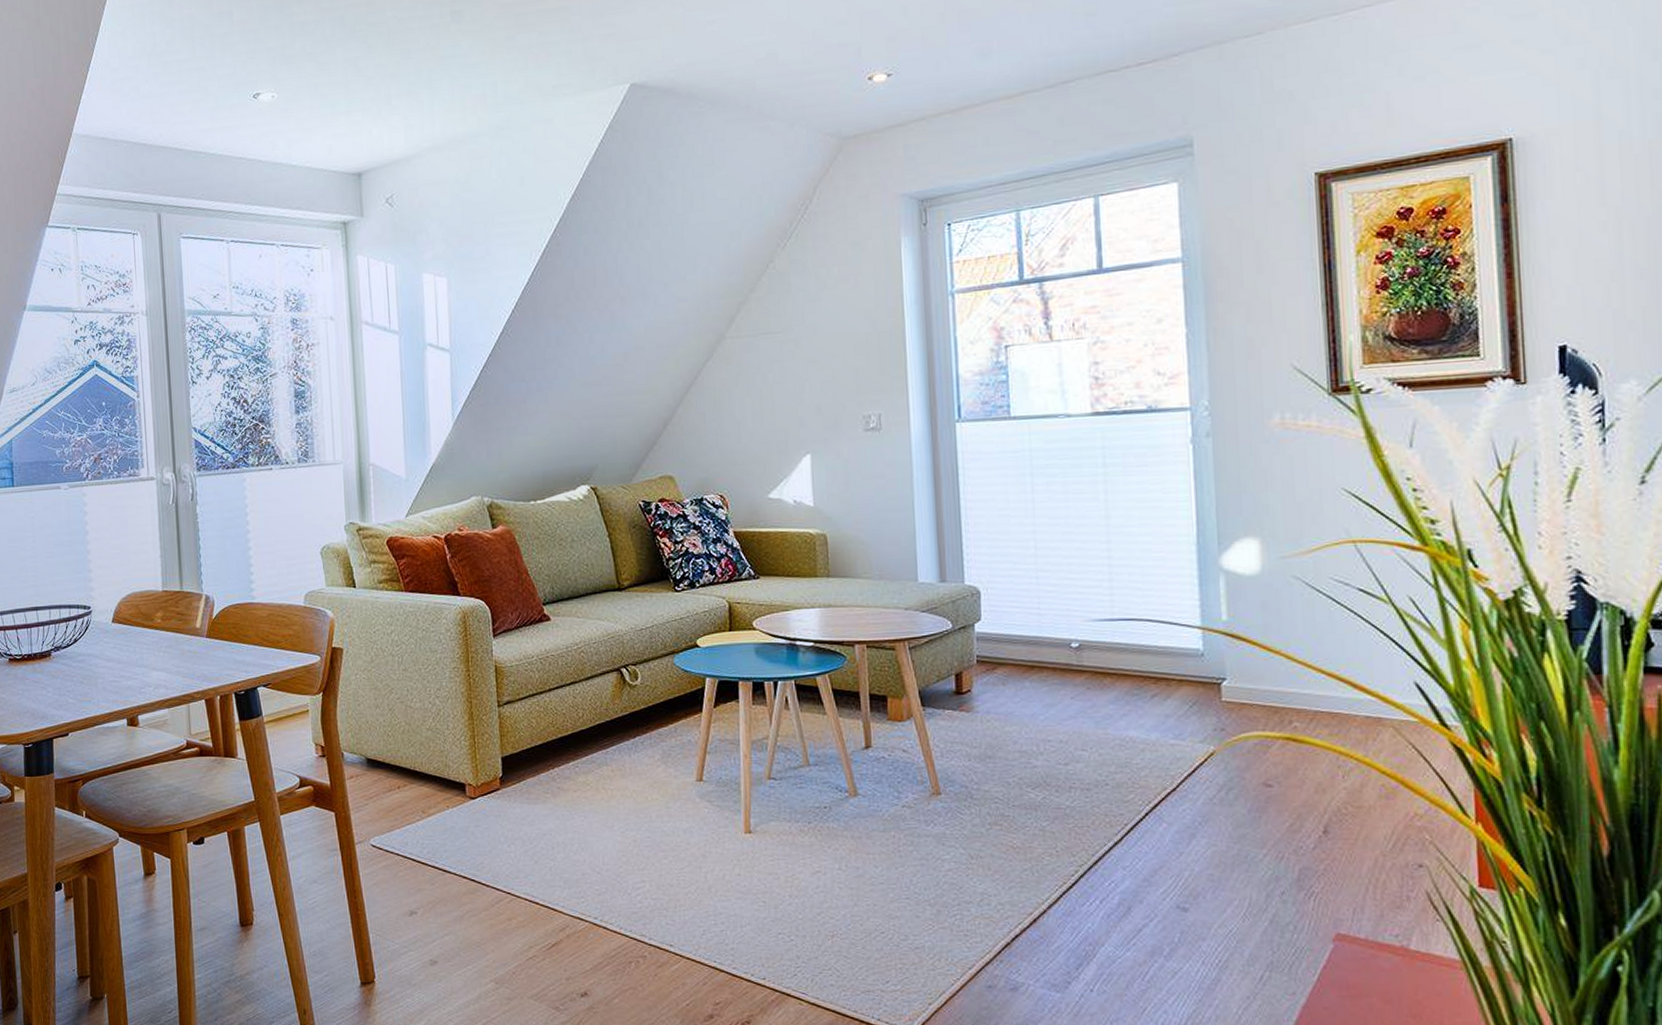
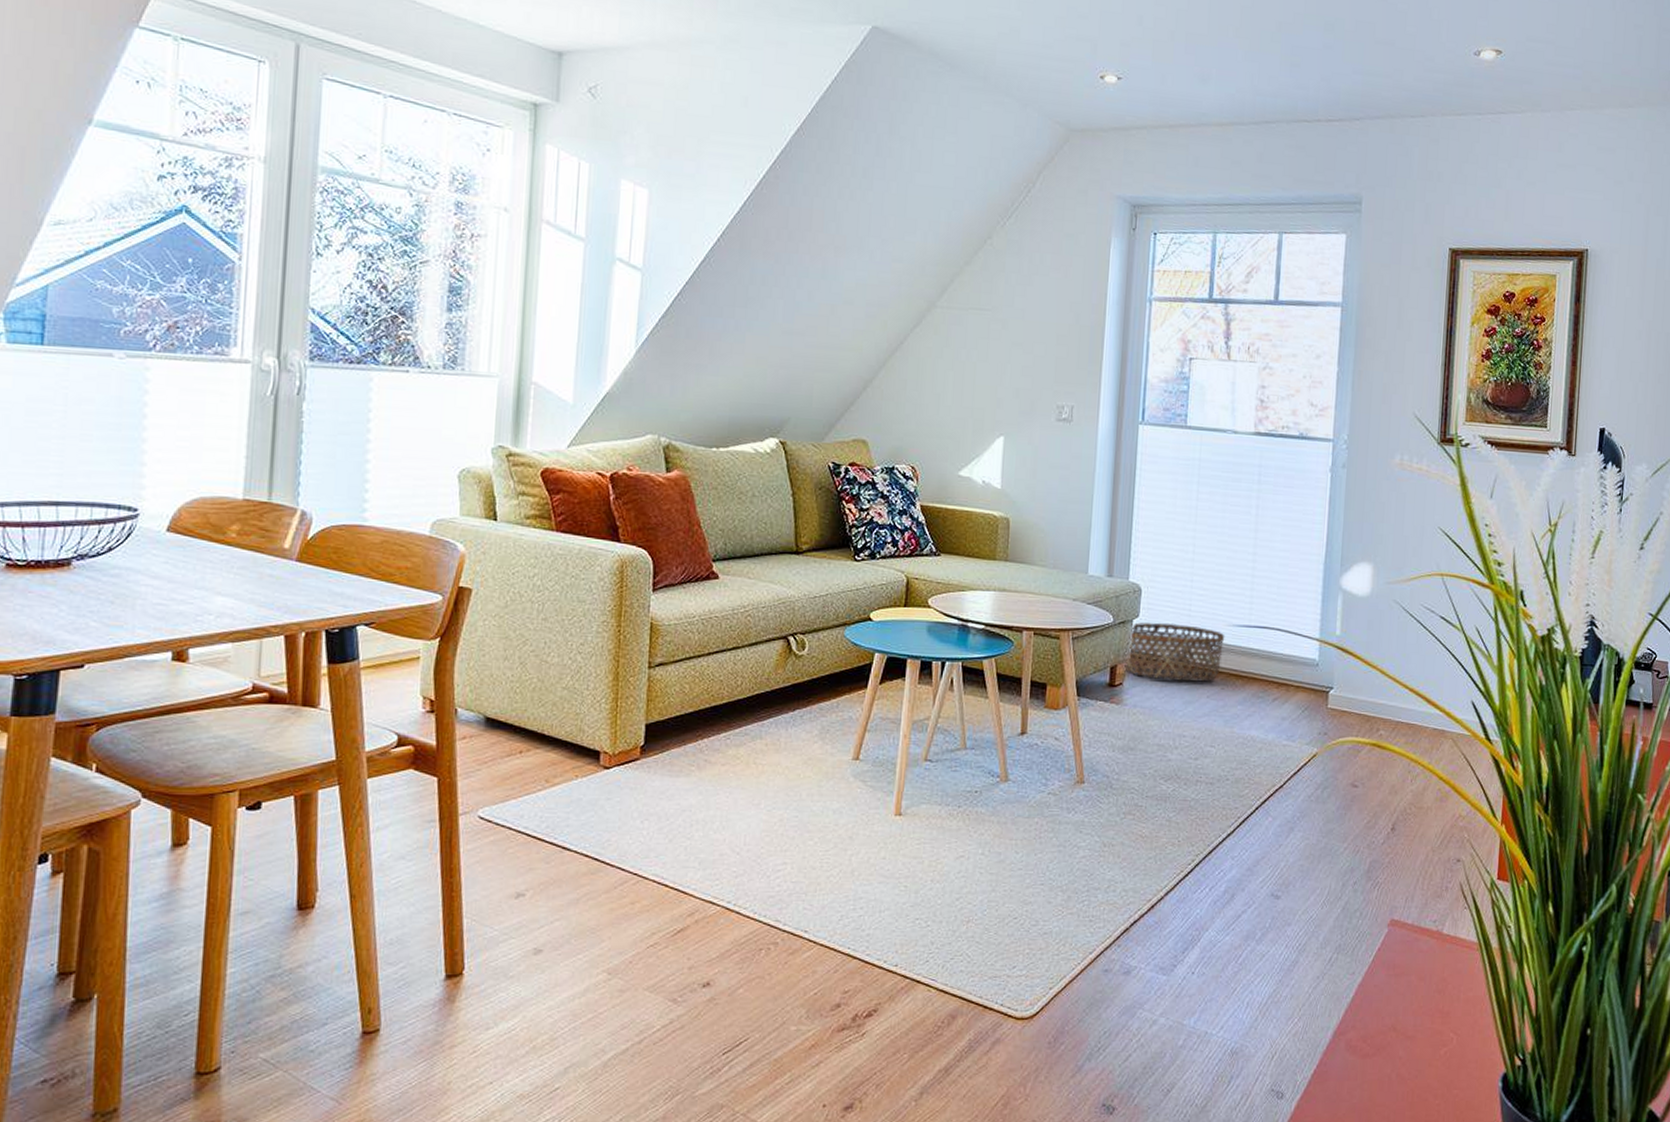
basket: none [969,623,1085,683] -> present [1123,622,1225,681]

